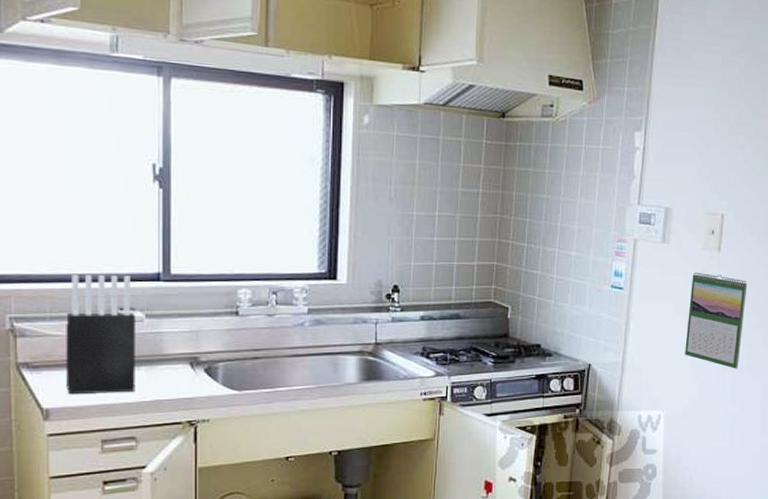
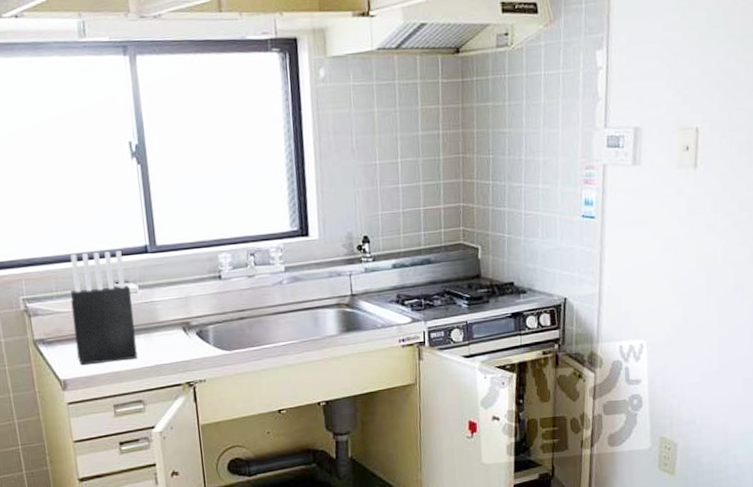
calendar: present [685,272,748,369] -> none [664,192,729,291]

